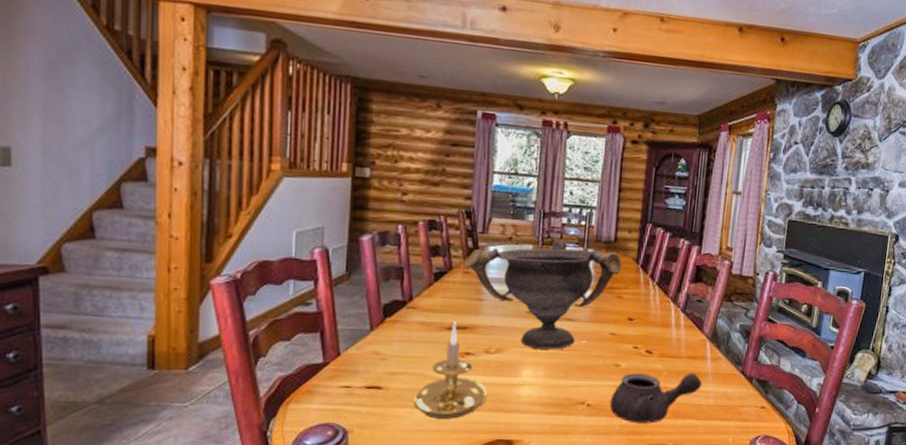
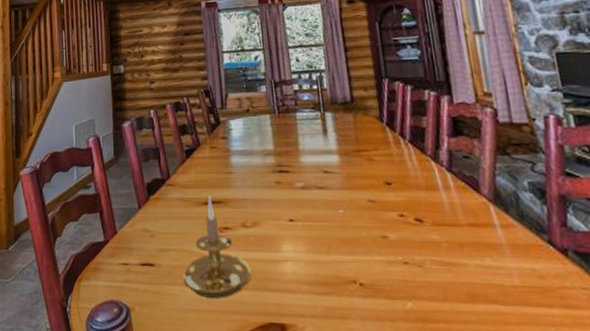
decorative bowl: present [464,240,622,350] -> none [210,107,365,221]
teapot: present [609,372,702,424] -> none [385,244,498,309]

